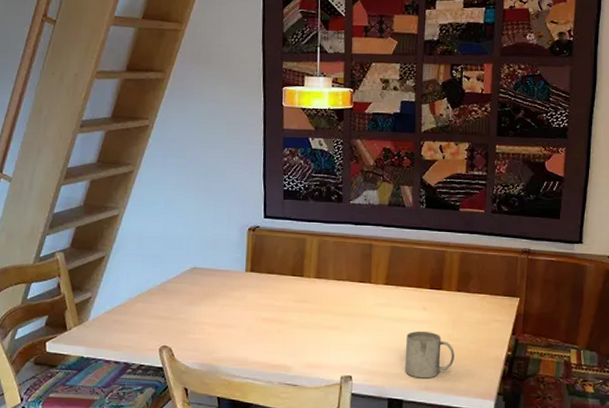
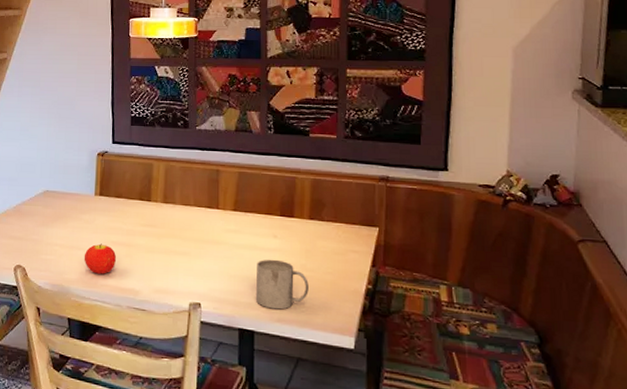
fruit: none [234,321,267,352] -> present [84,243,116,274]

